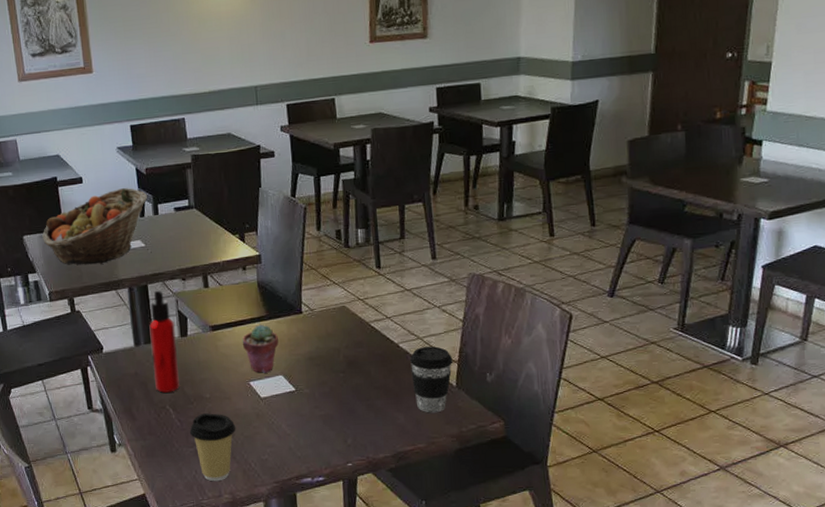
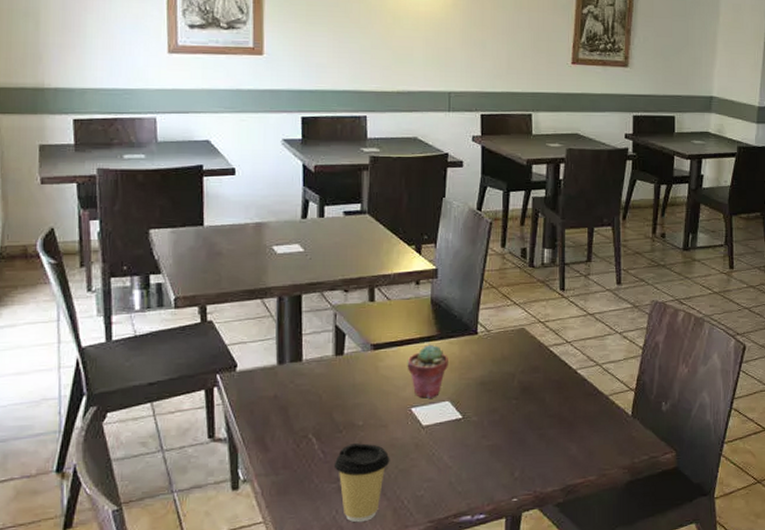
fruit basket: present [42,187,147,265] -> none [175,184,313,268]
water bottle: present [149,290,180,393] -> none [297,301,329,419]
coffee cup: present [409,346,453,413] -> none [586,373,631,443]

